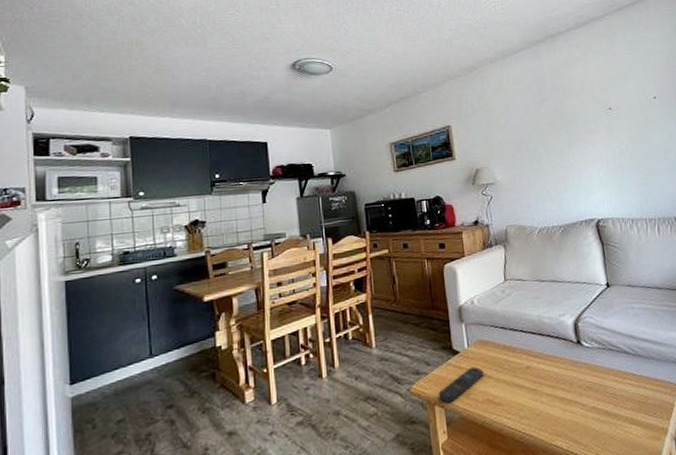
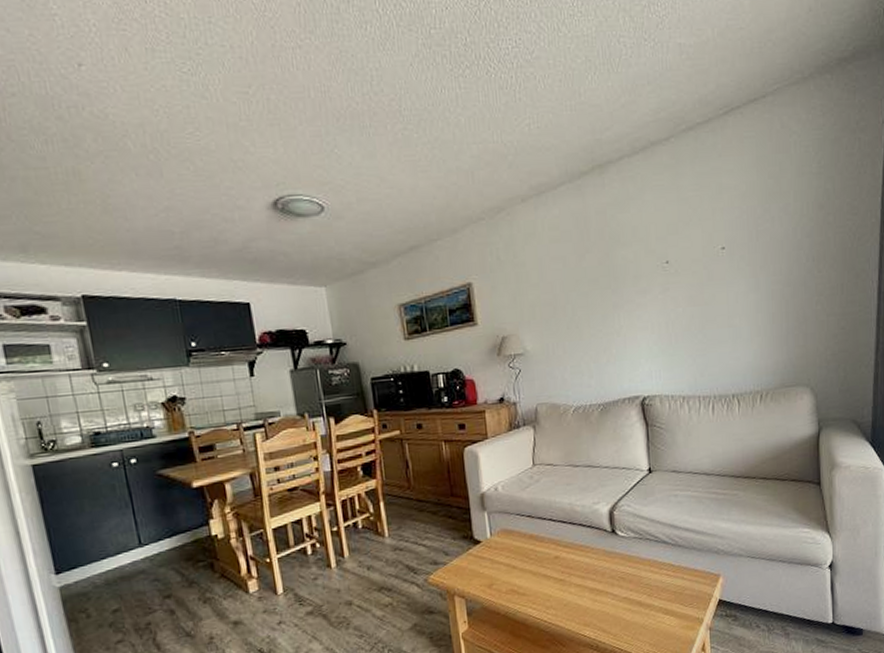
remote control: present [438,366,484,404] -> none [458,556,508,594]

